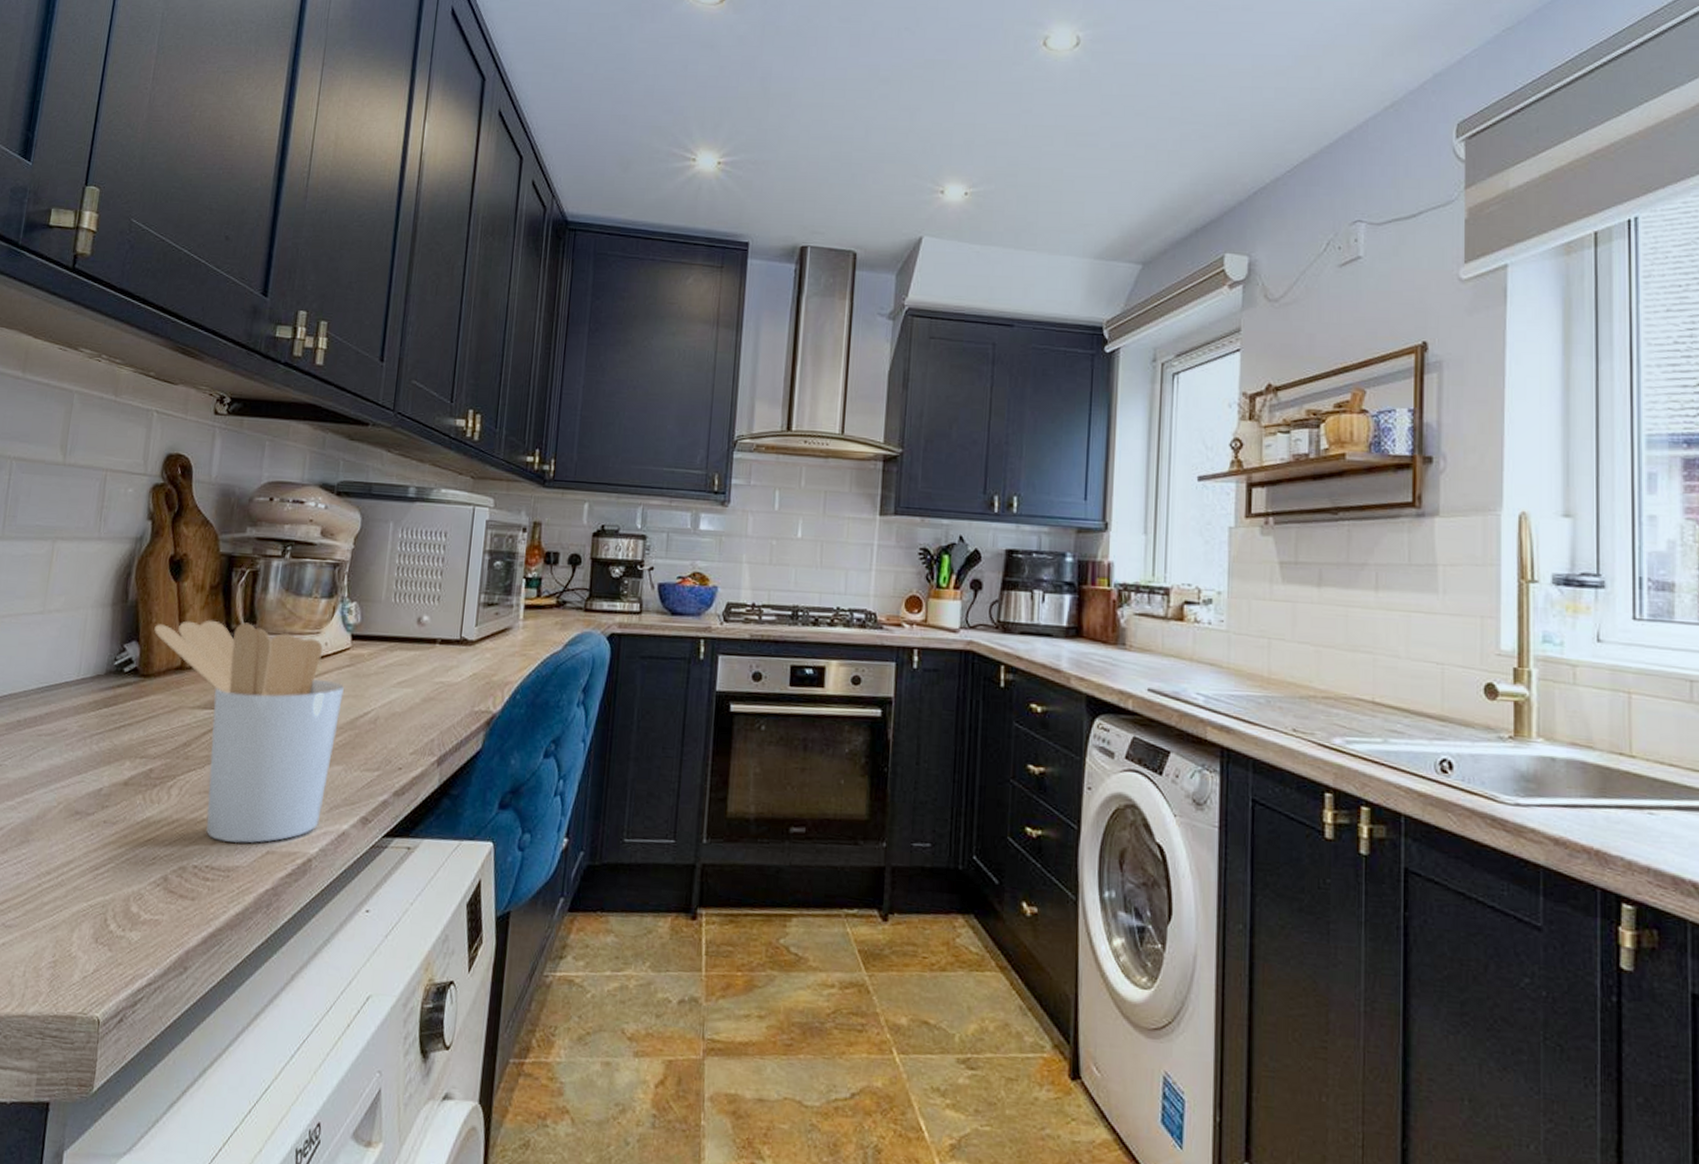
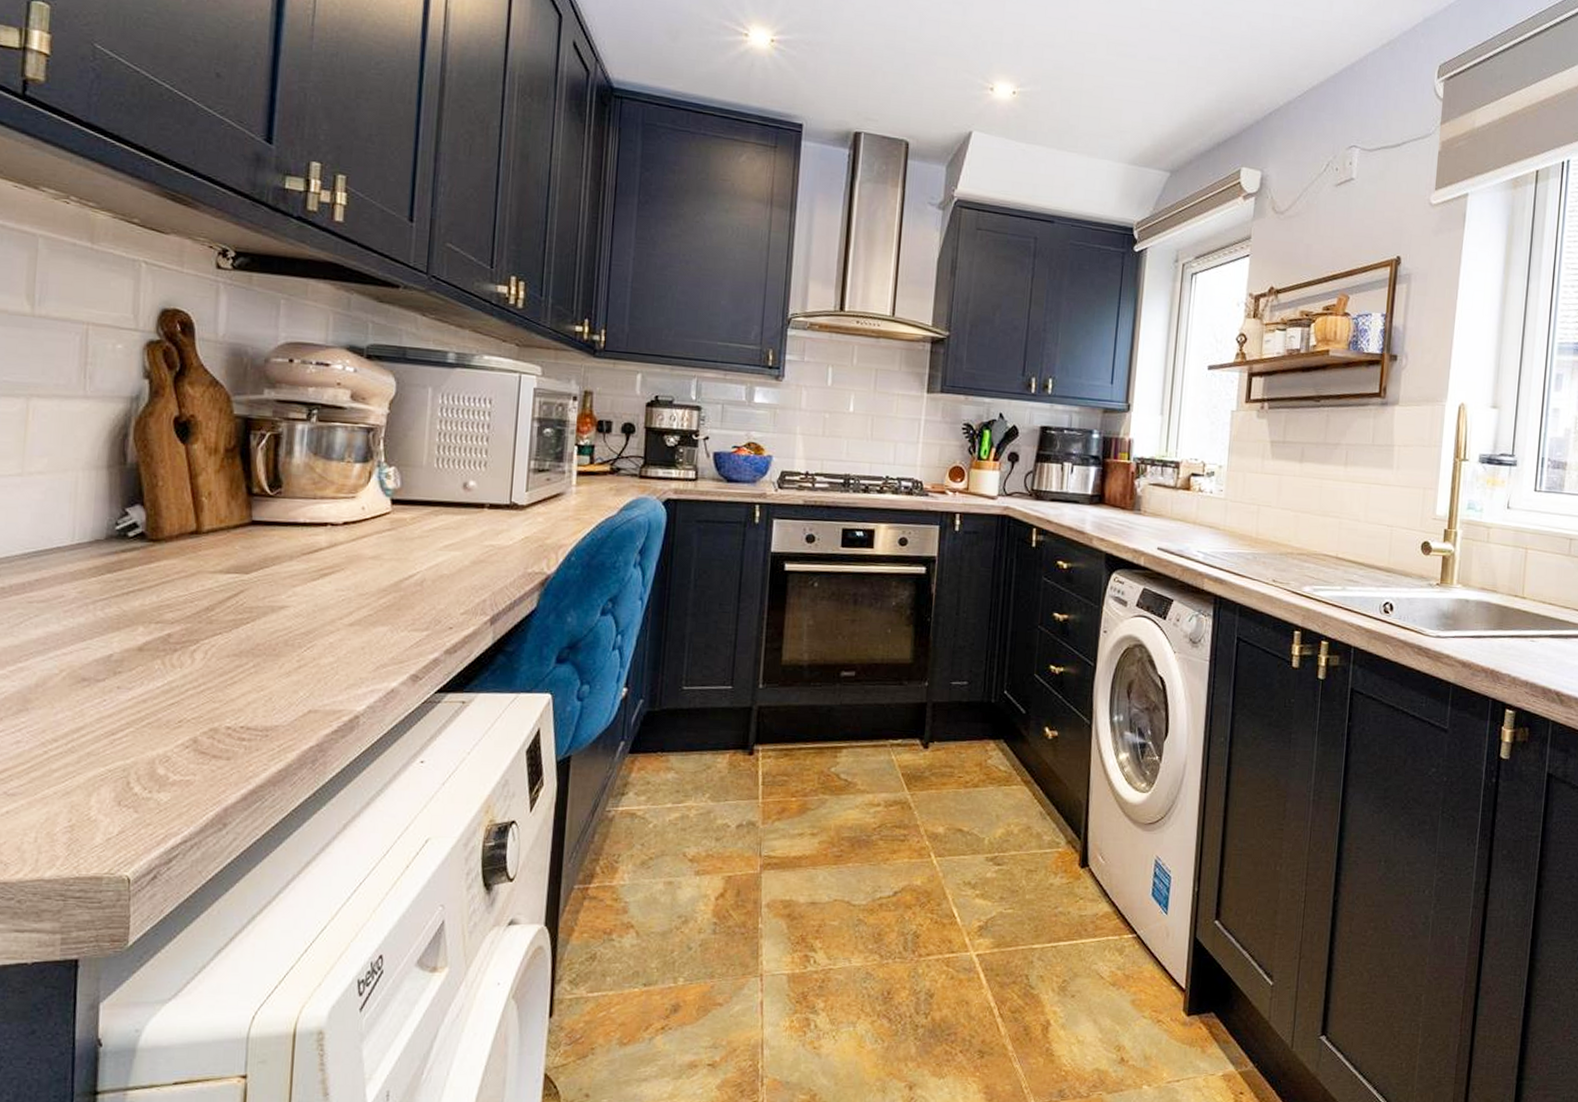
utensil holder: present [154,620,344,844] -> none [161,483,385,704]

